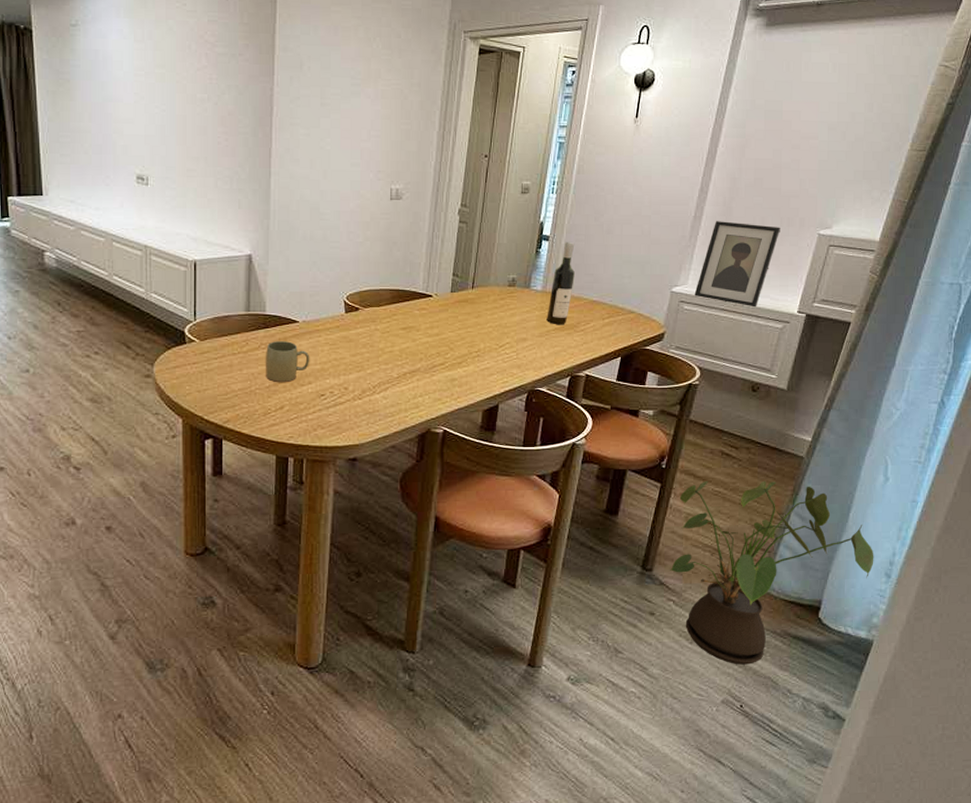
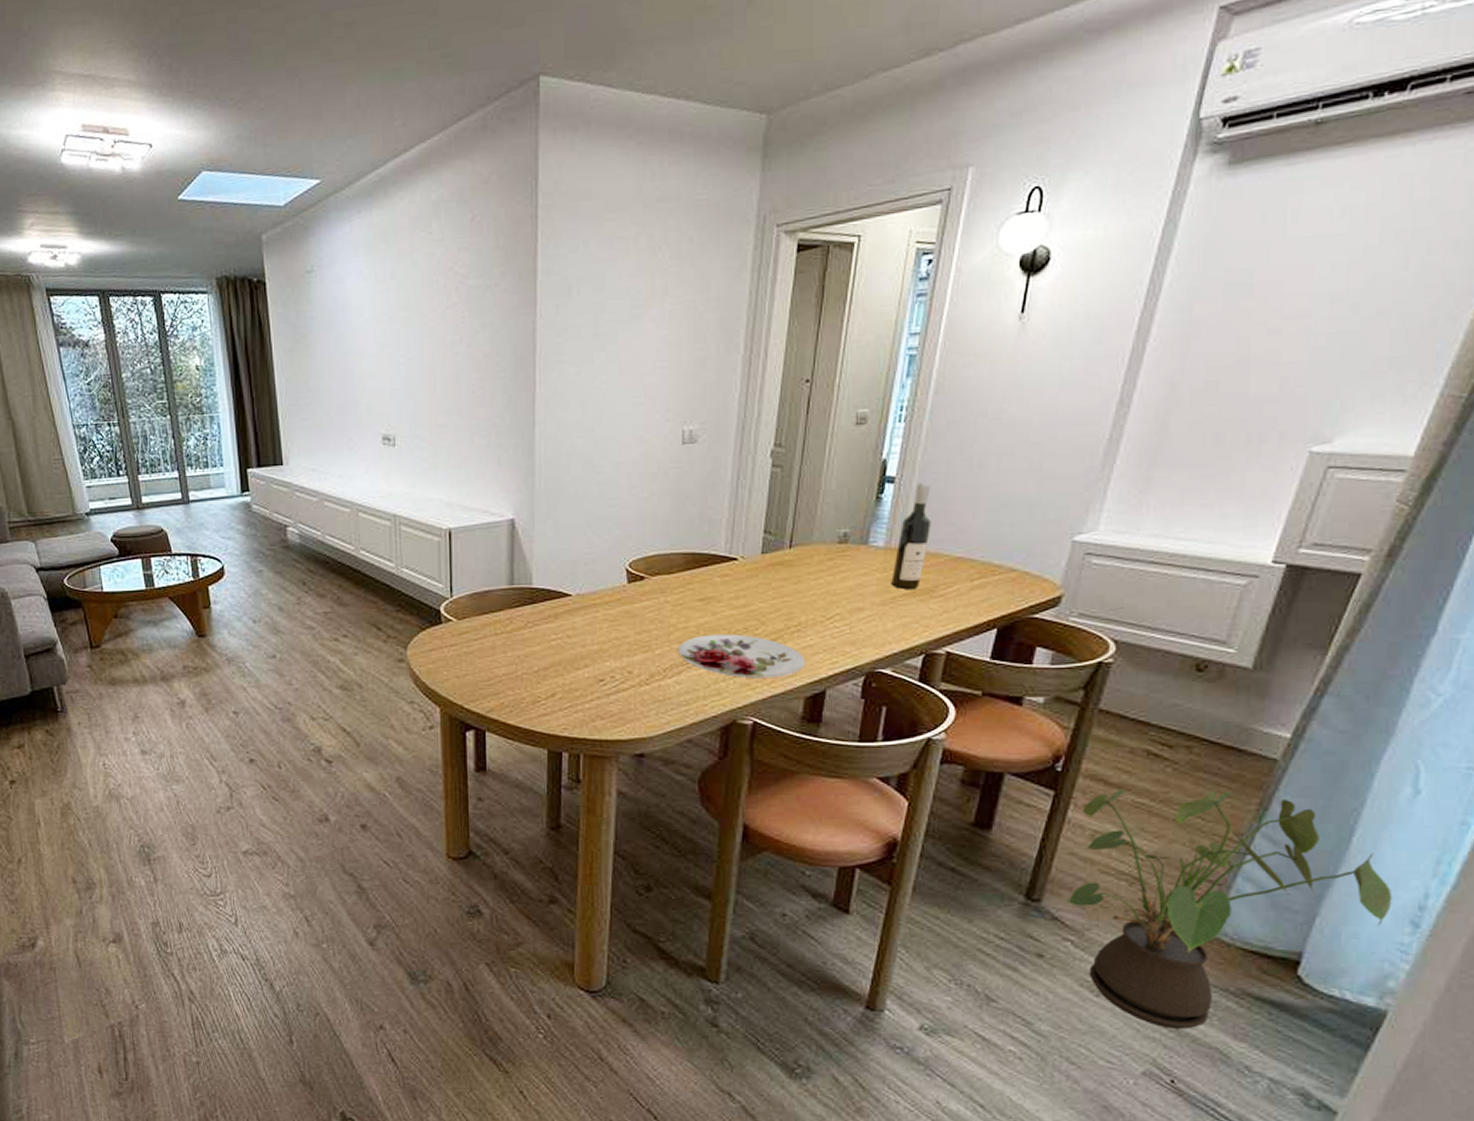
mug: present [265,341,310,383] -> none [532,618,586,667]
plate: none [385,358,483,395] -> present [678,634,805,679]
picture frame: present [694,221,780,308] -> none [1108,442,1246,558]

